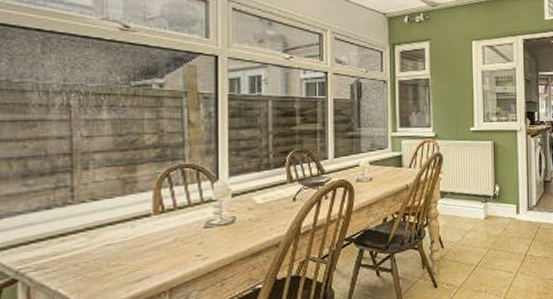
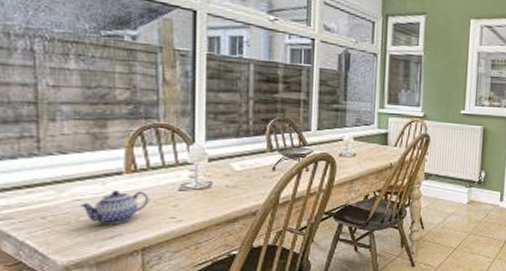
teapot: none [109,231,176,268] -> present [79,191,150,225]

